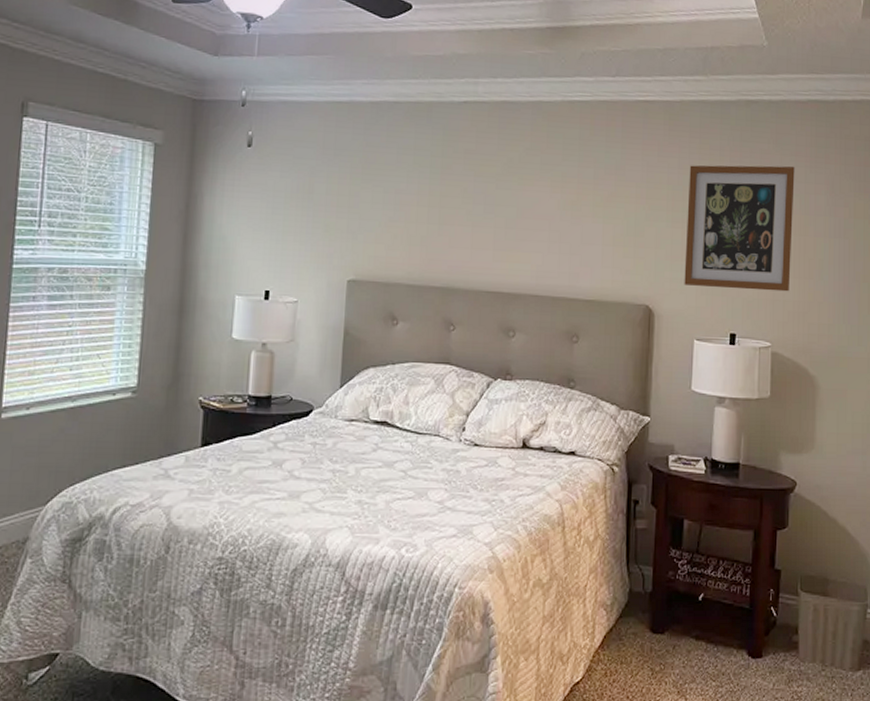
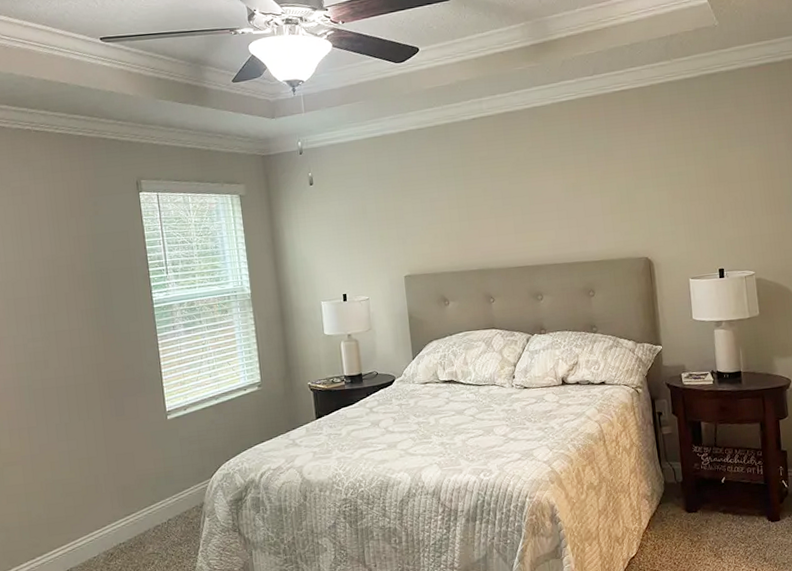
wall art: present [684,165,795,292] -> none [666,122,764,236]

